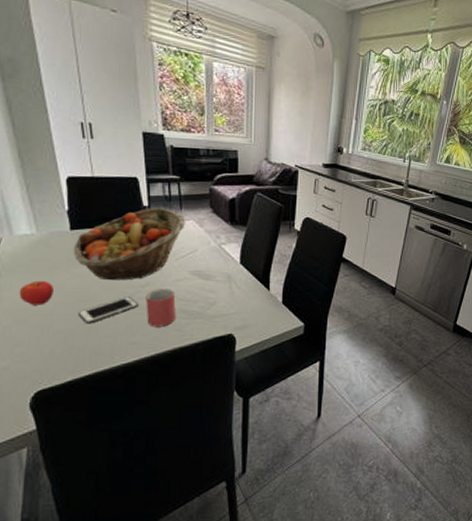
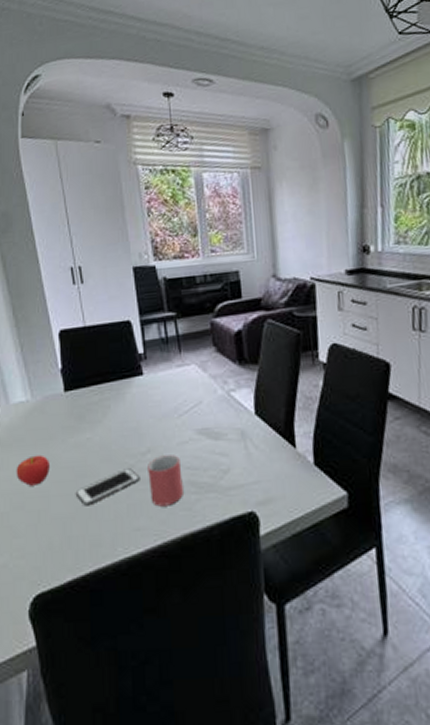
fruit basket: present [74,208,186,281] -> none [69,353,187,450]

